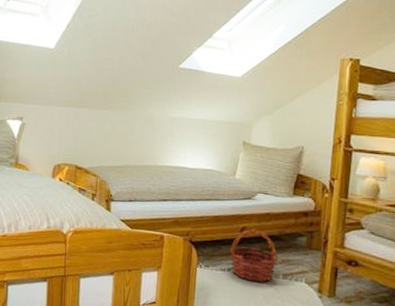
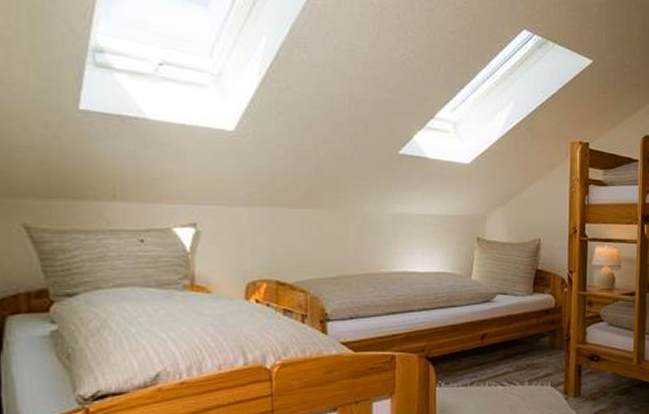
basket: present [230,229,279,282] -> none [471,334,523,393]

